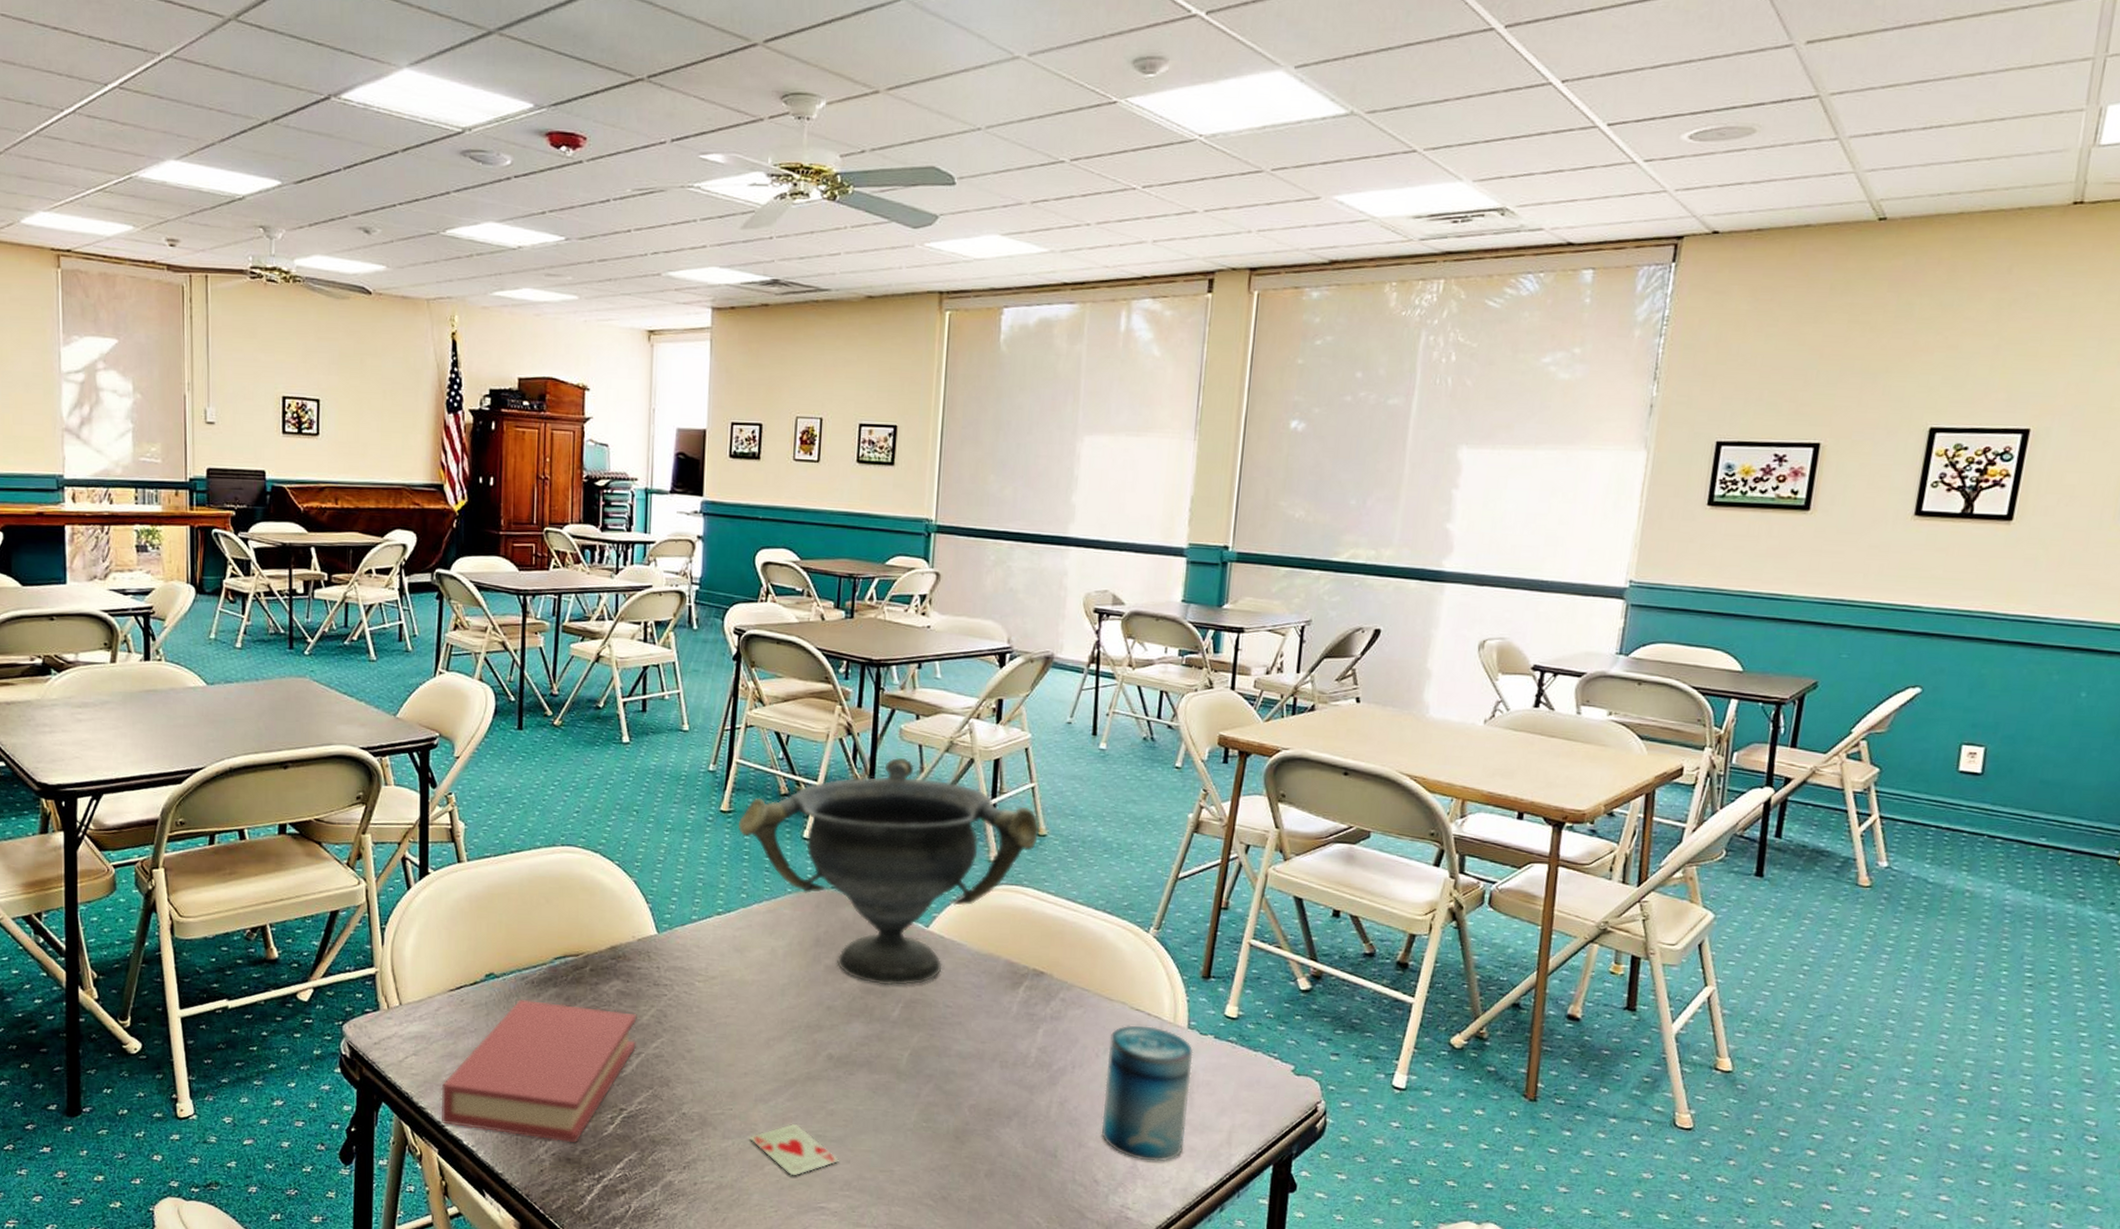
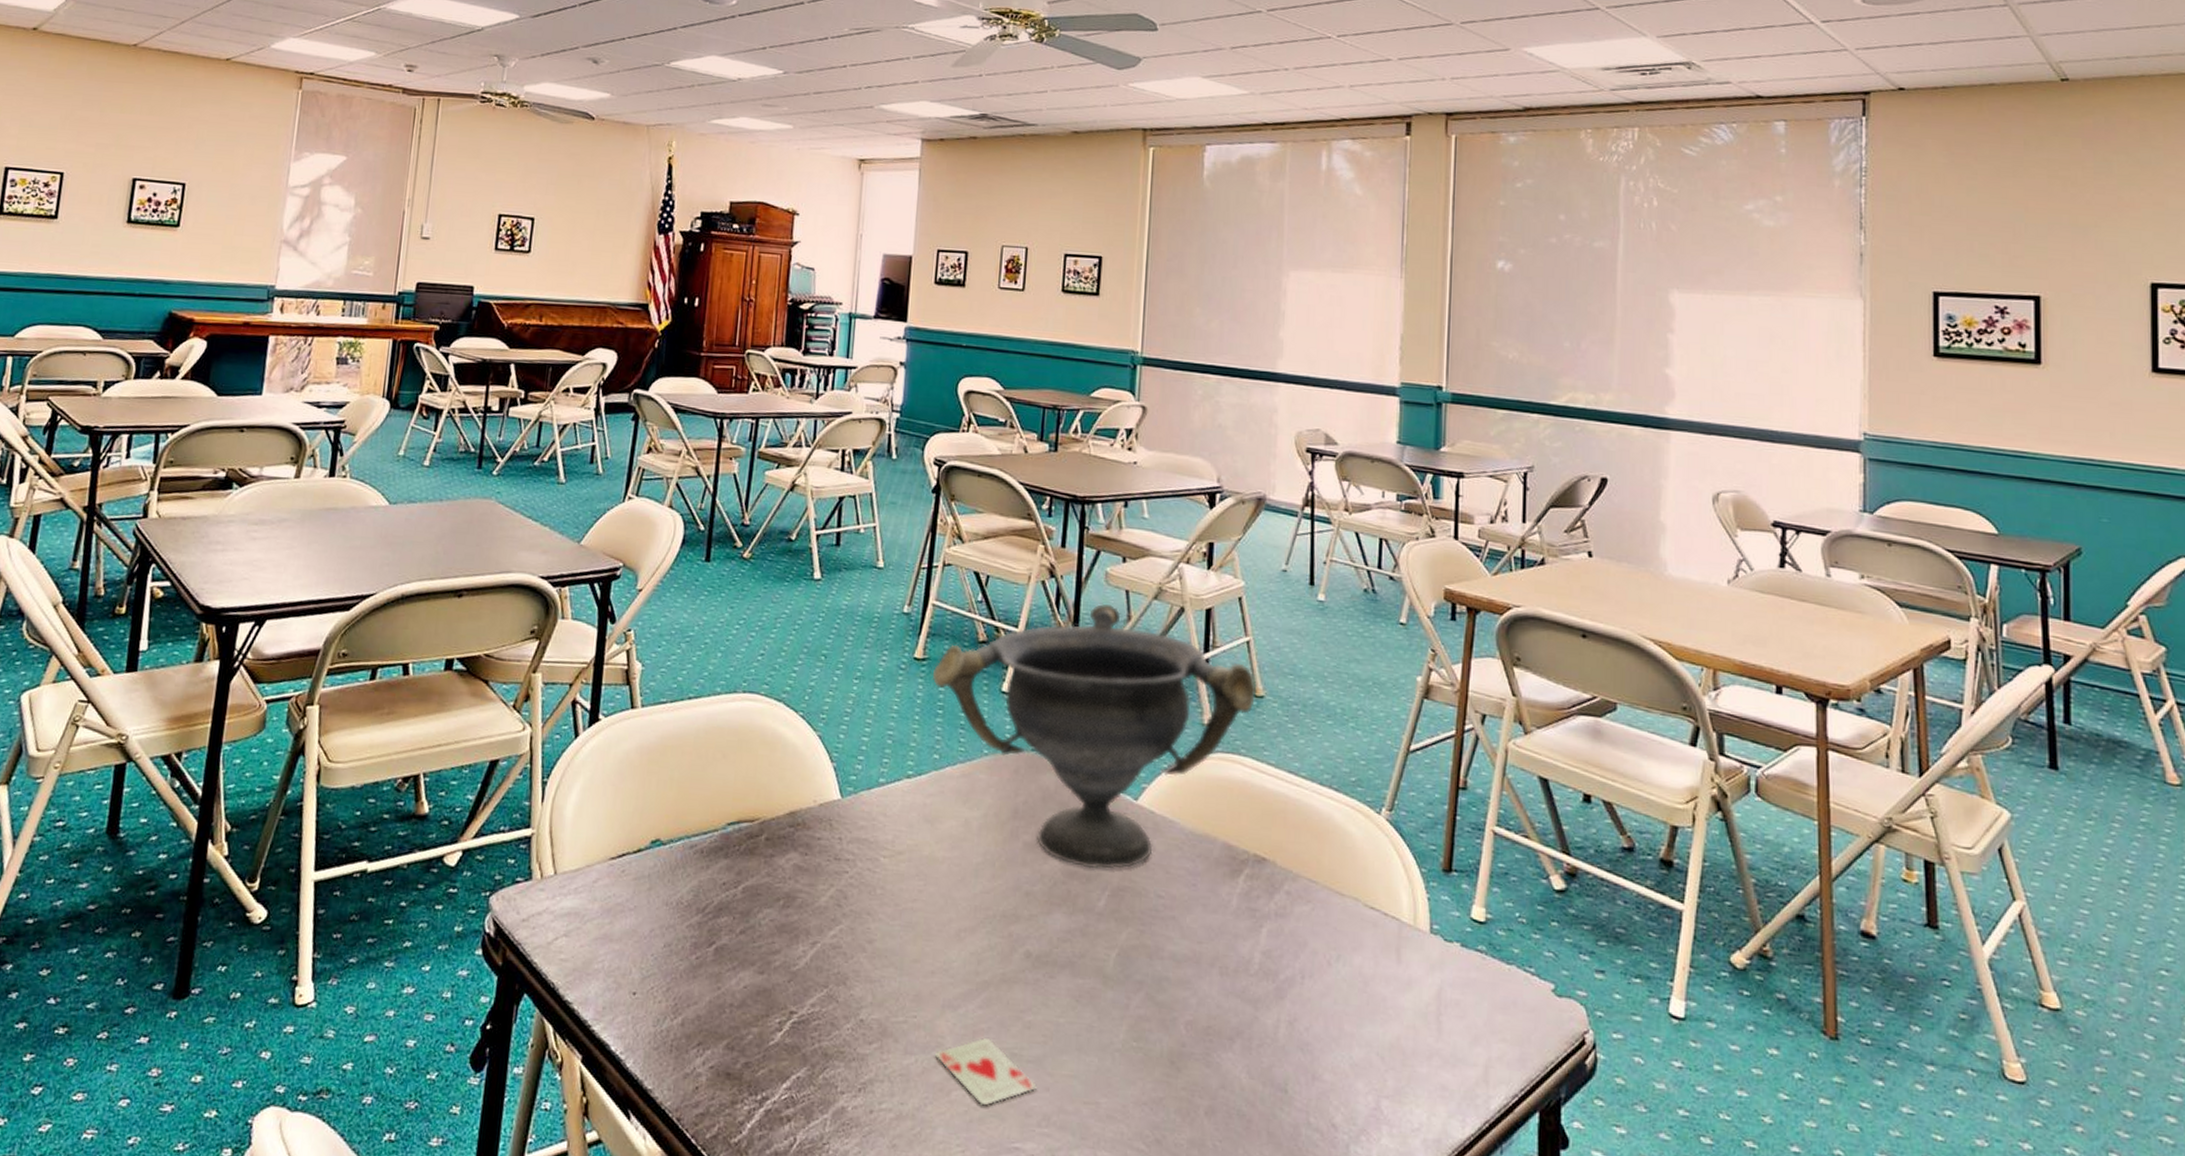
book: present [441,999,637,1142] -> none [588,872,815,1053]
beverage can: present [1101,1025,1193,1162] -> none [1337,926,1438,1103]

